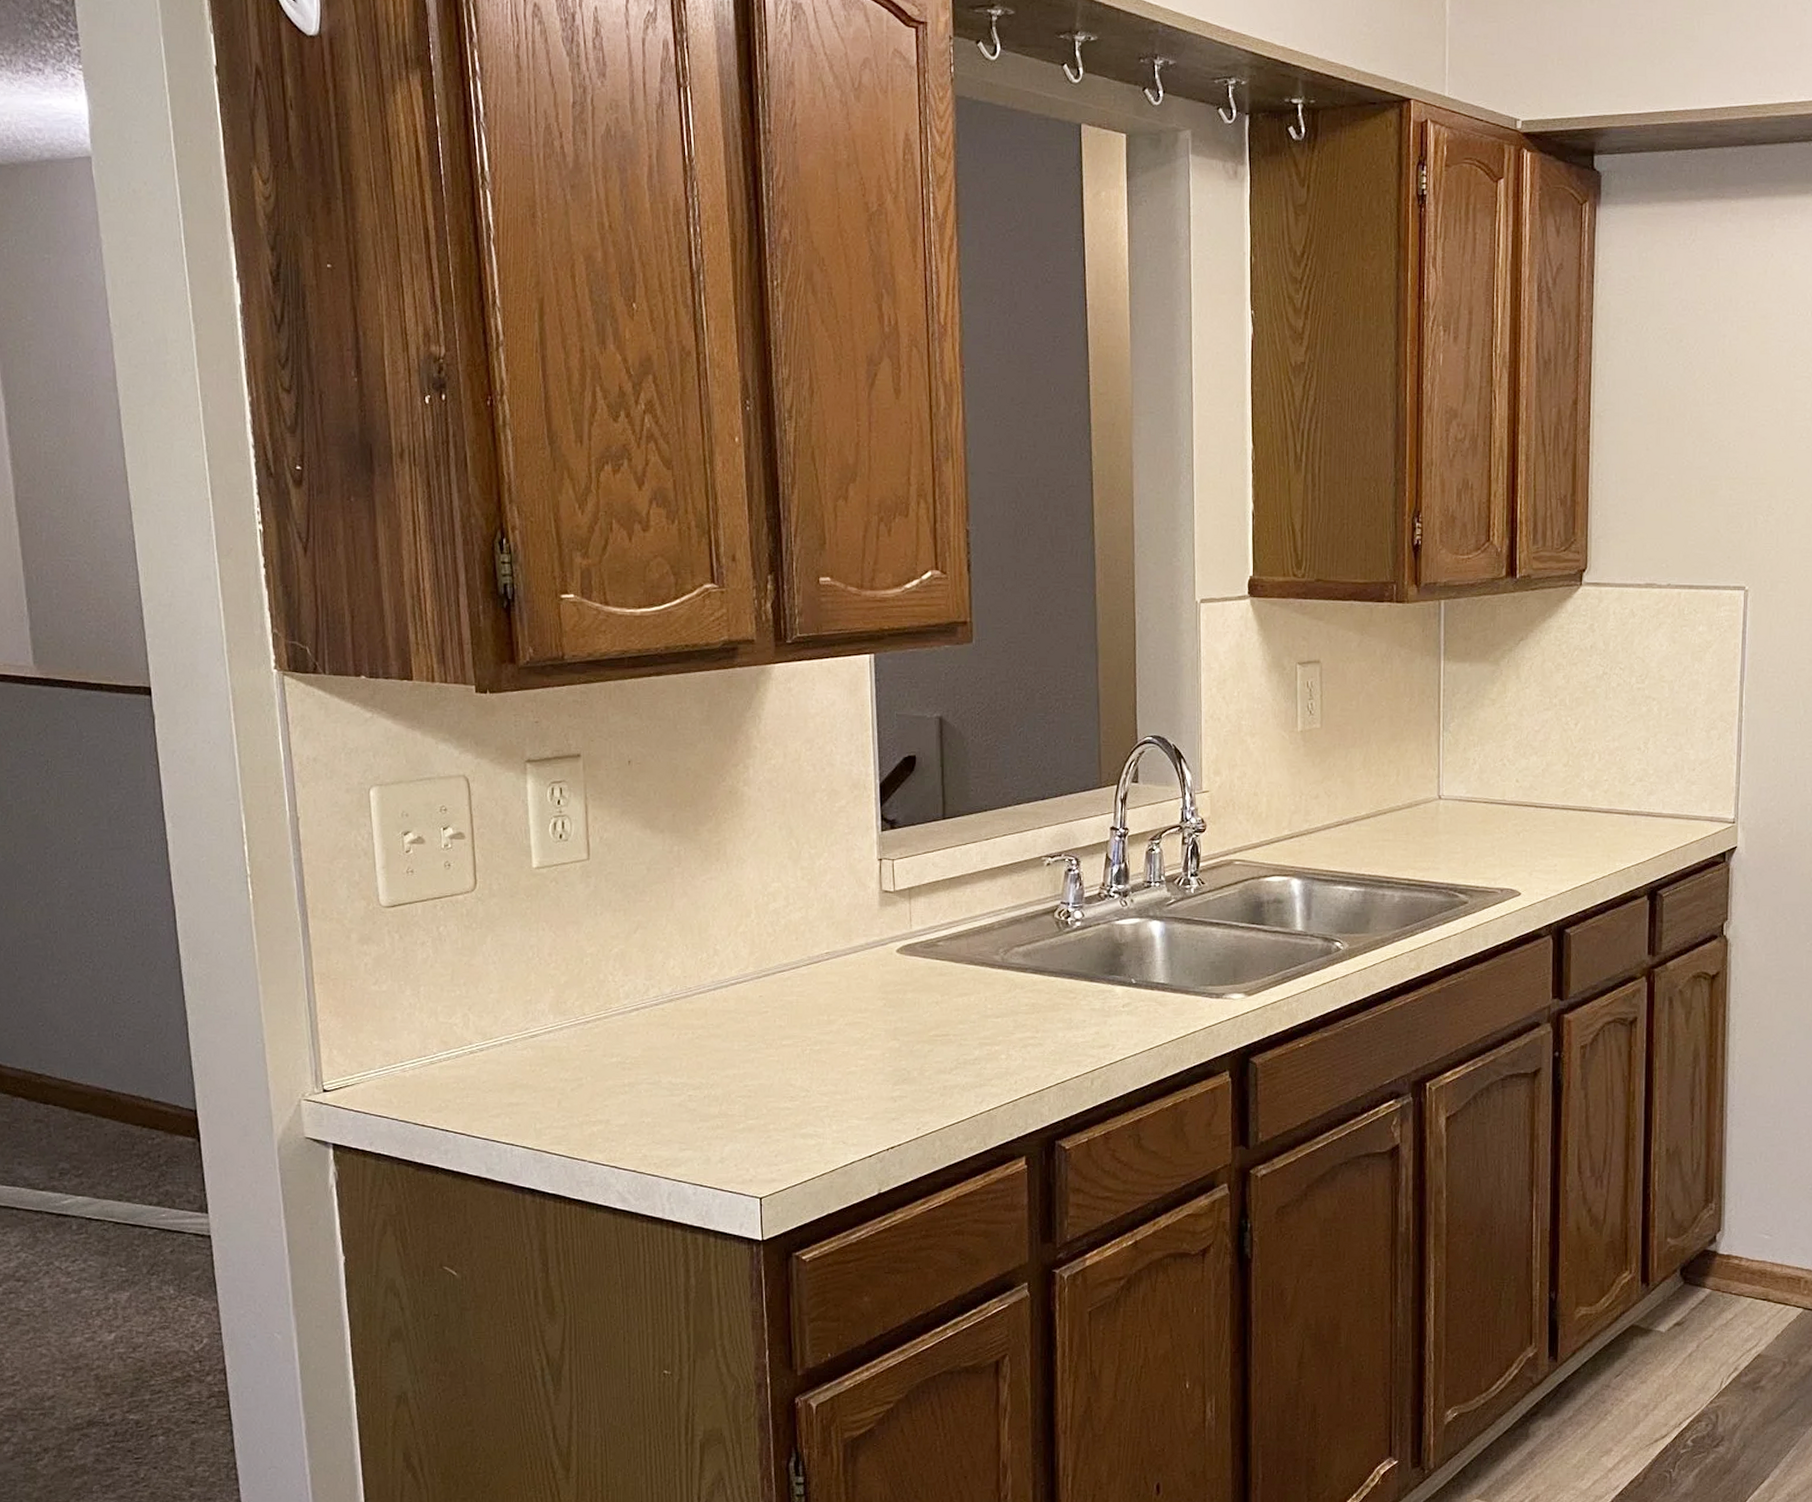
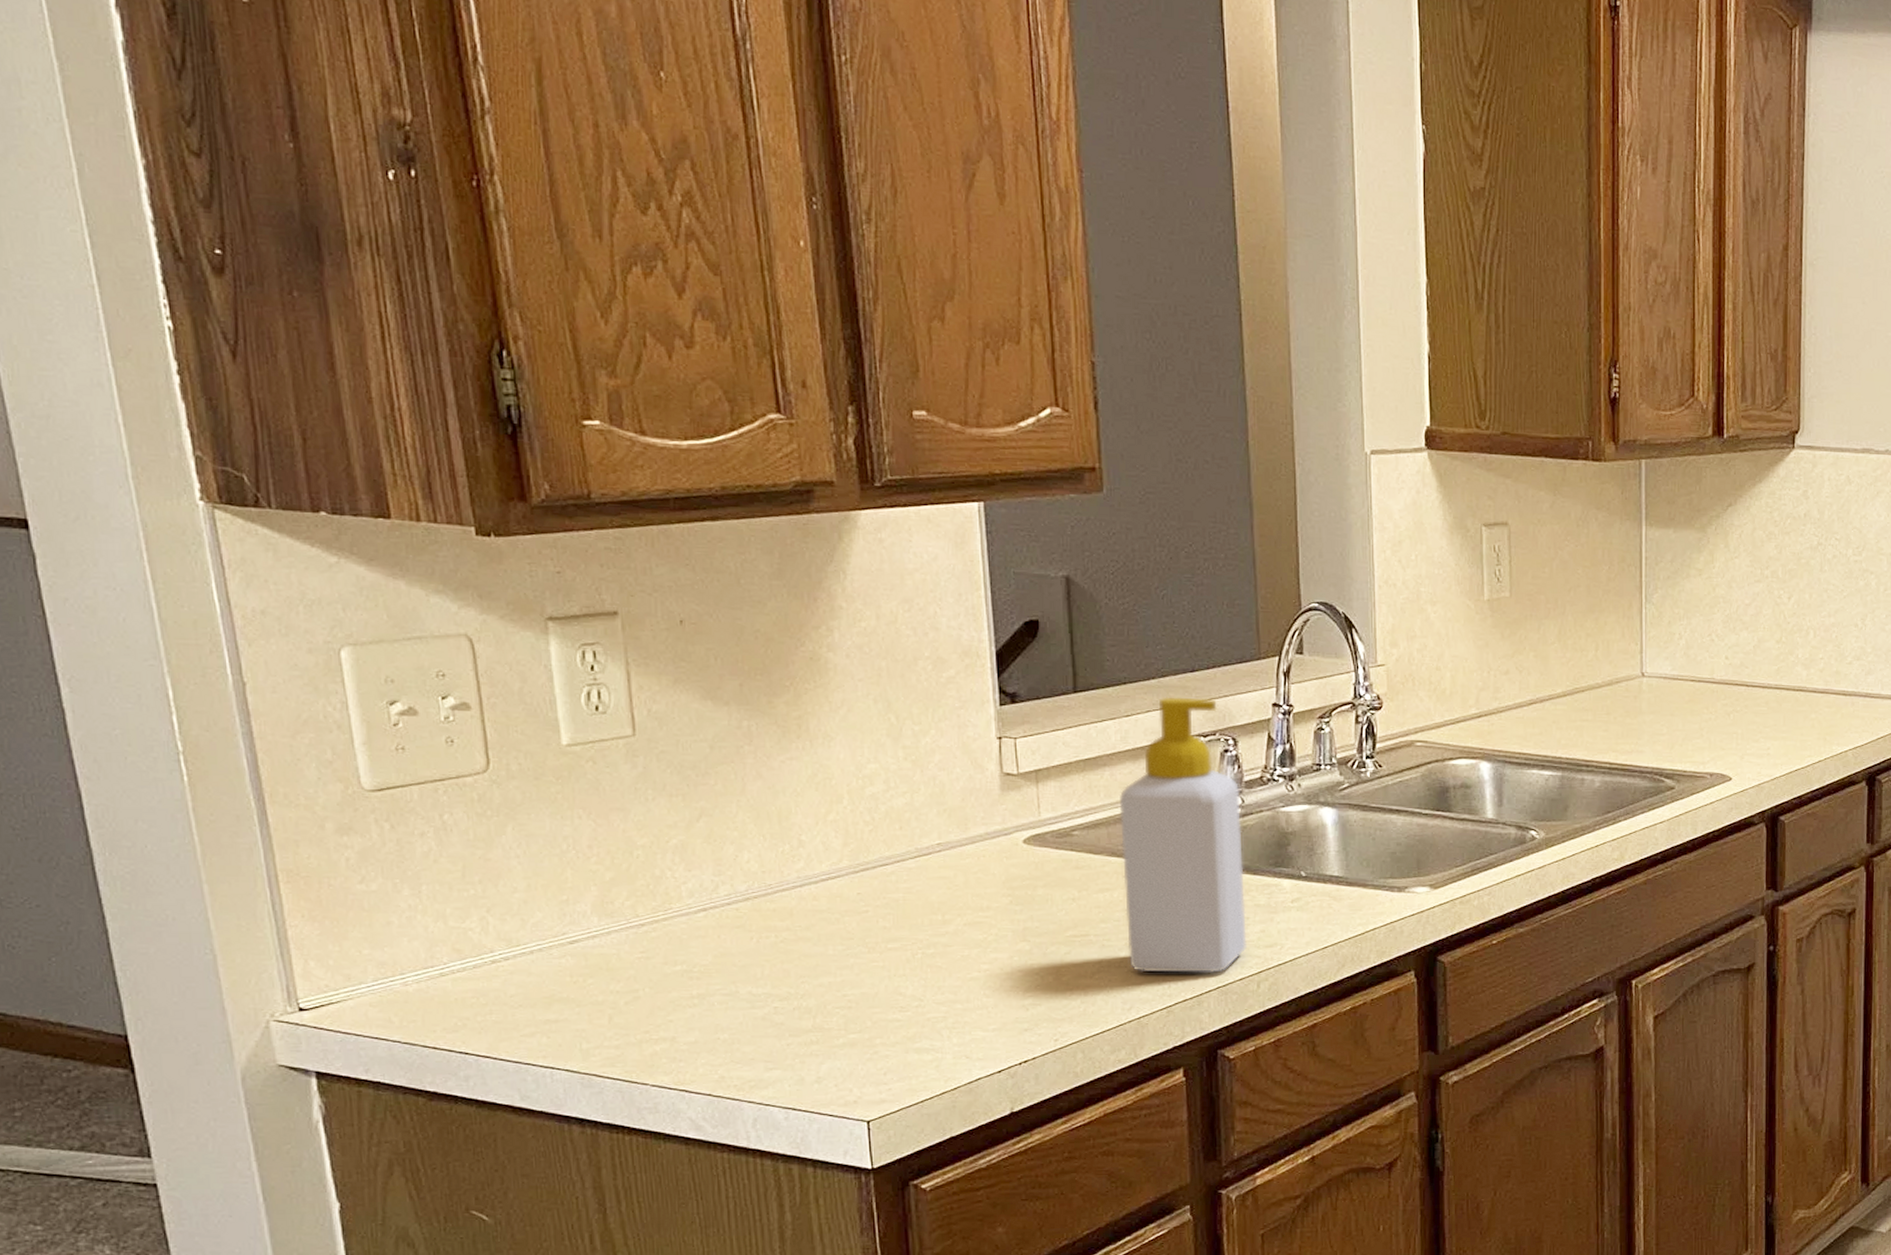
soap bottle: none [977,822,1083,1070] -> present [1118,697,1247,973]

